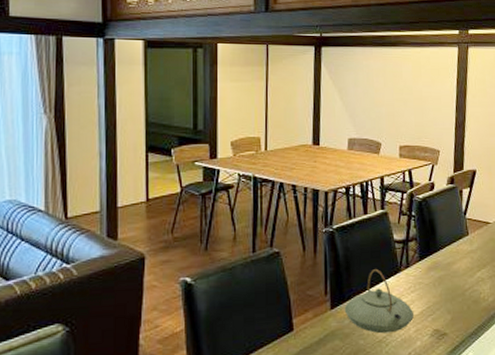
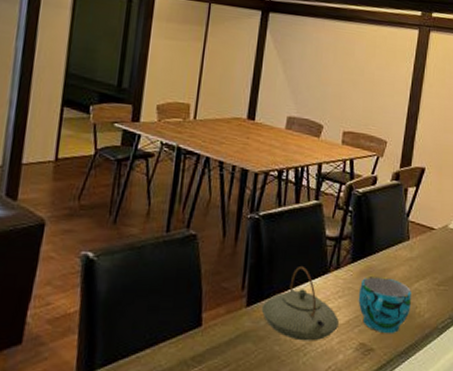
cup: none [428,270,476,319] -> present [358,276,411,334]

